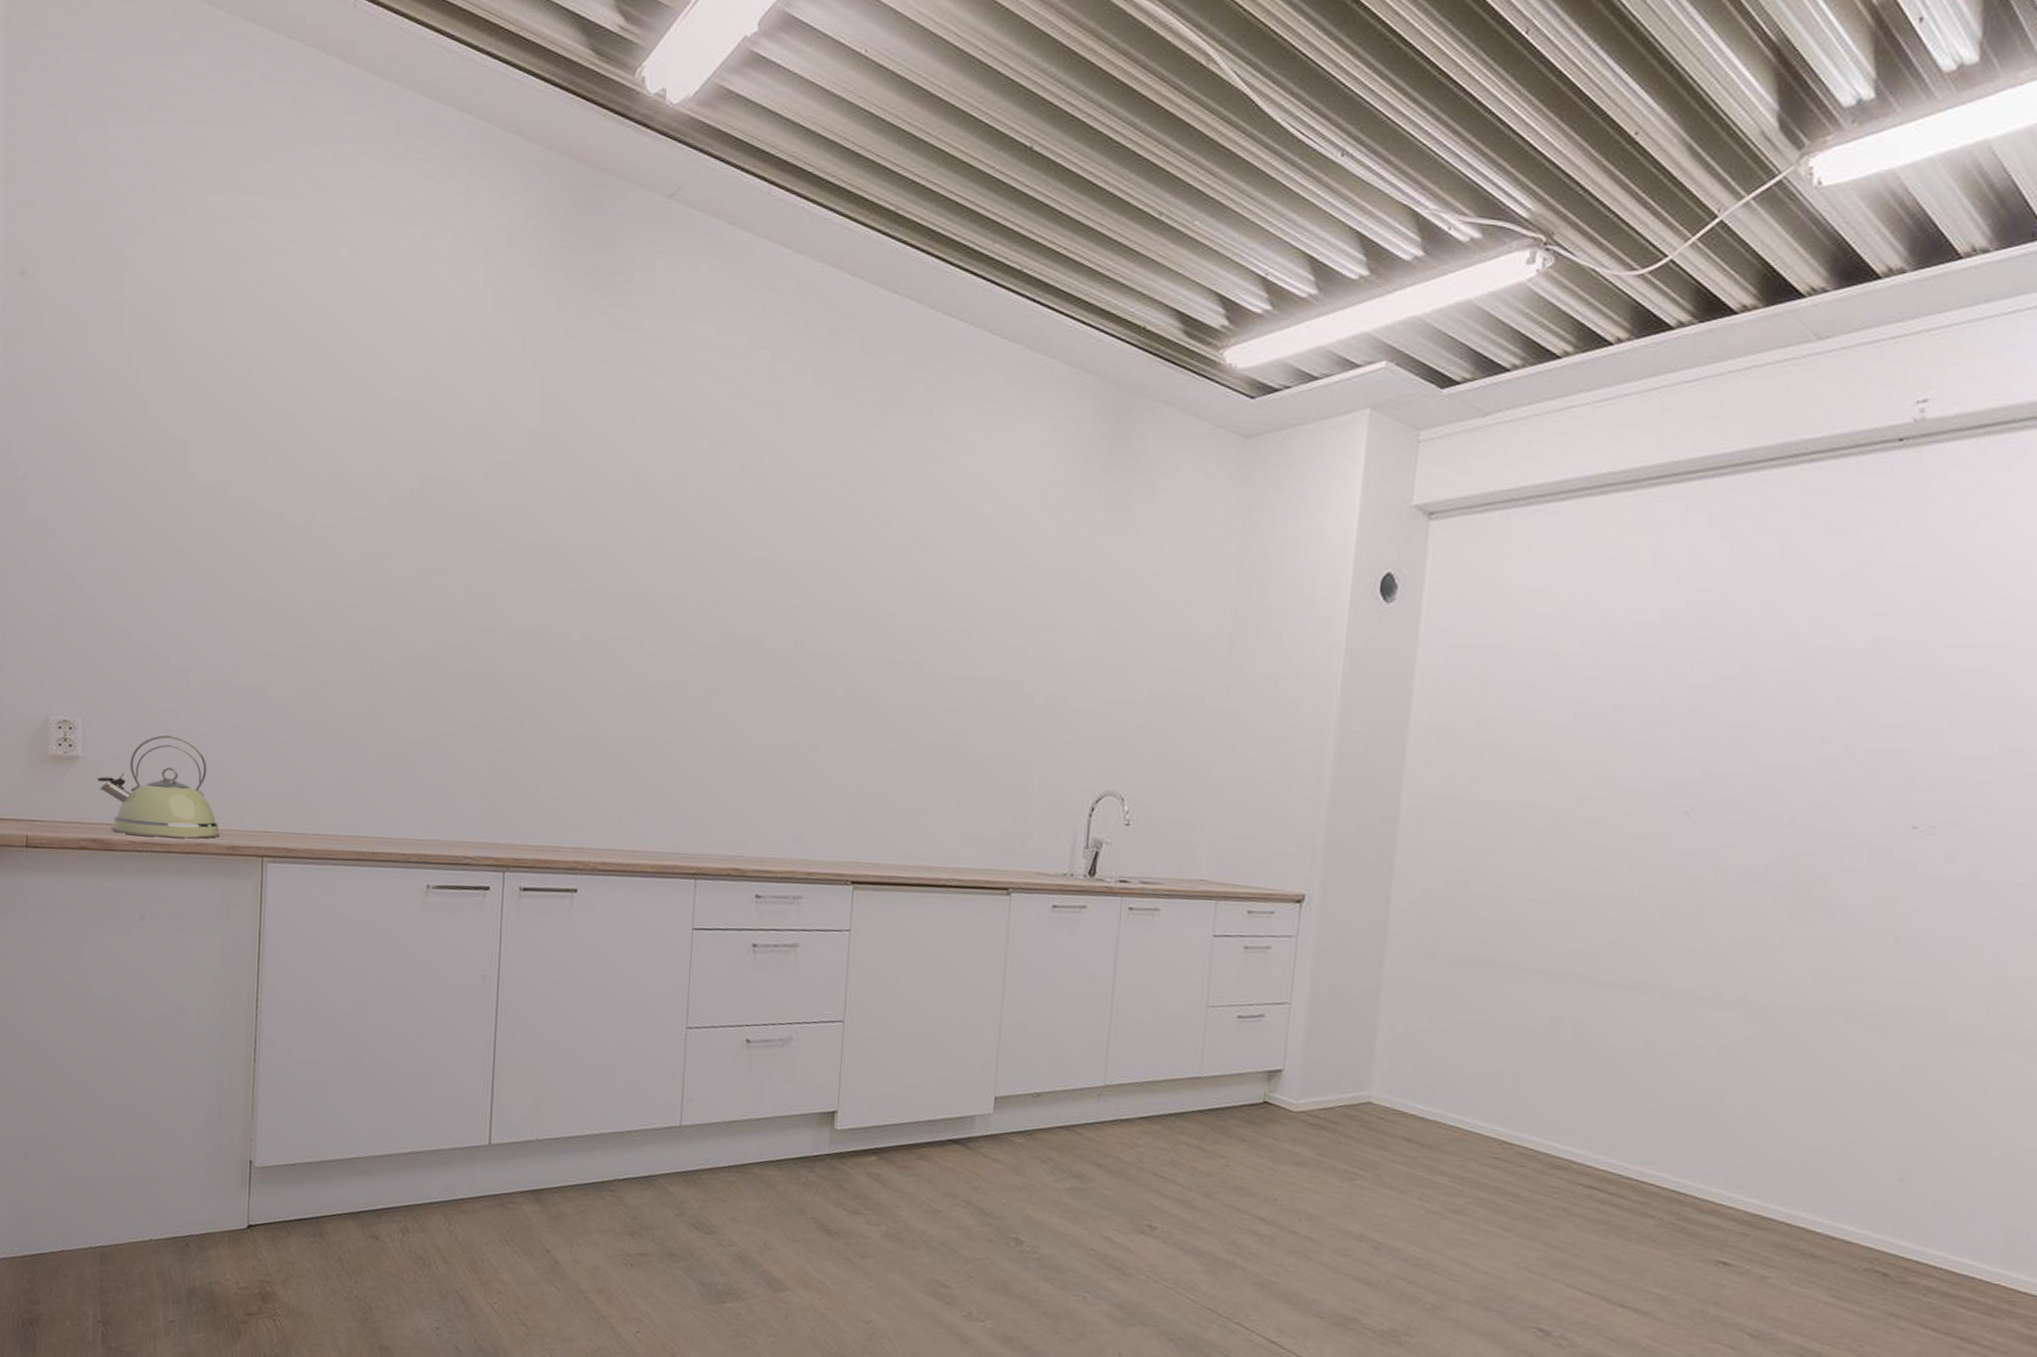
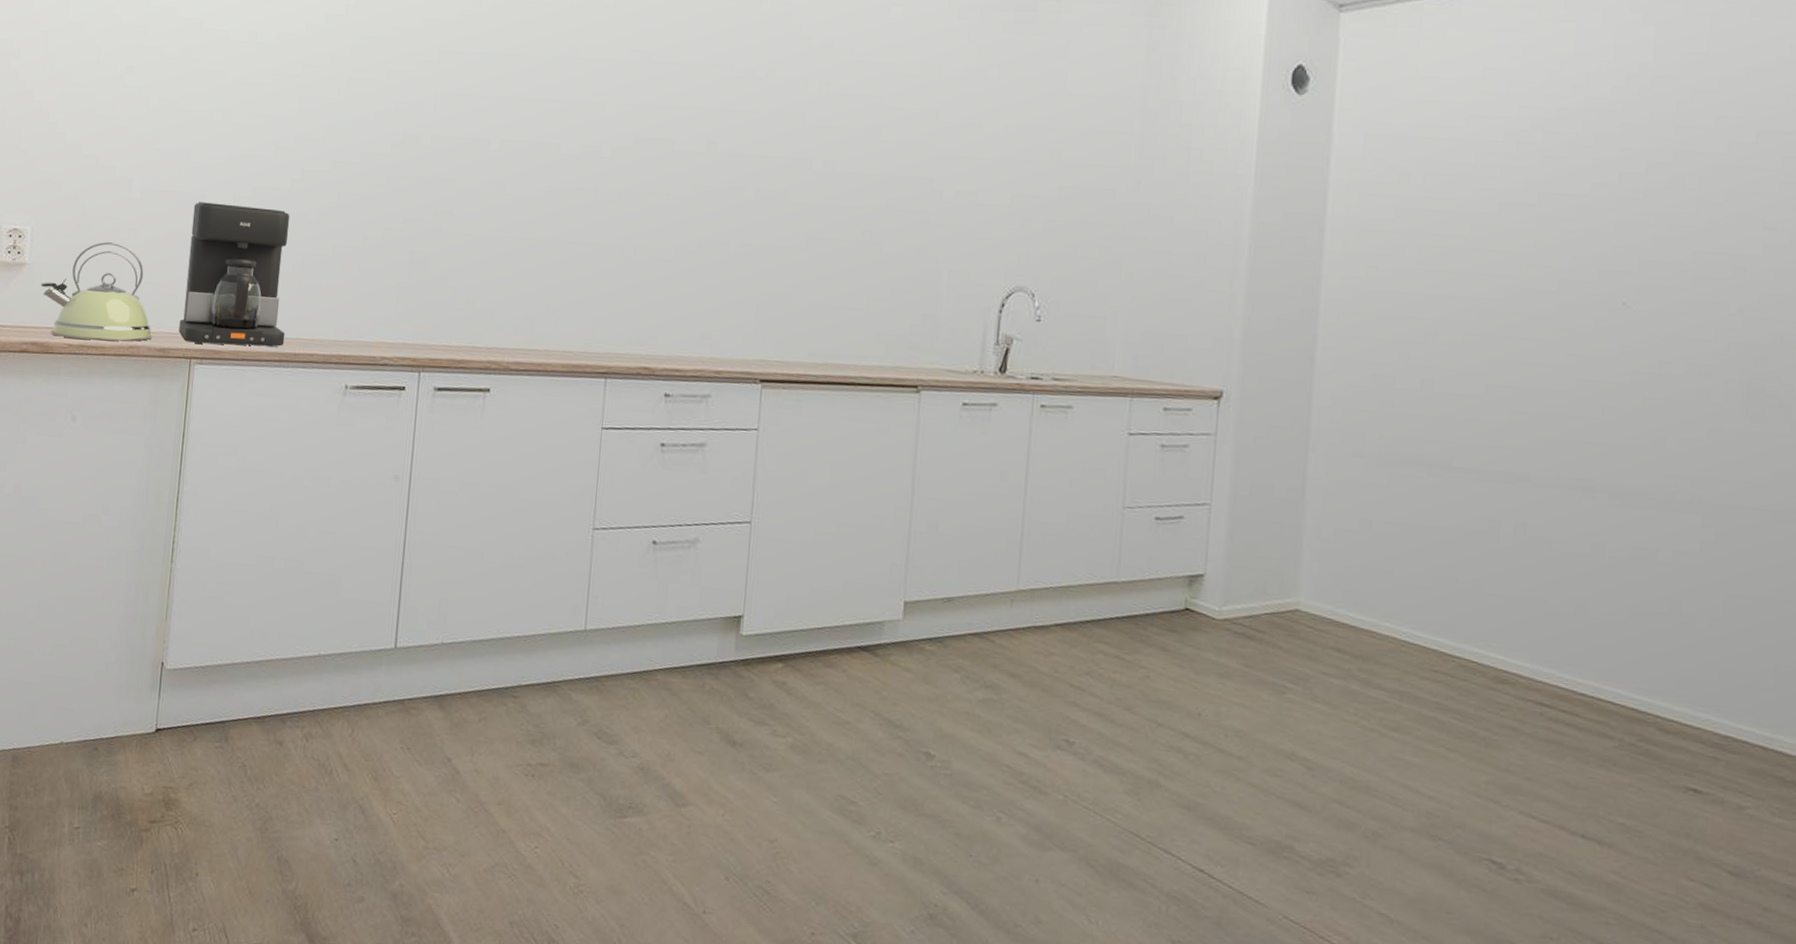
coffee maker: none [248,694,362,846] -> present [178,202,290,347]

